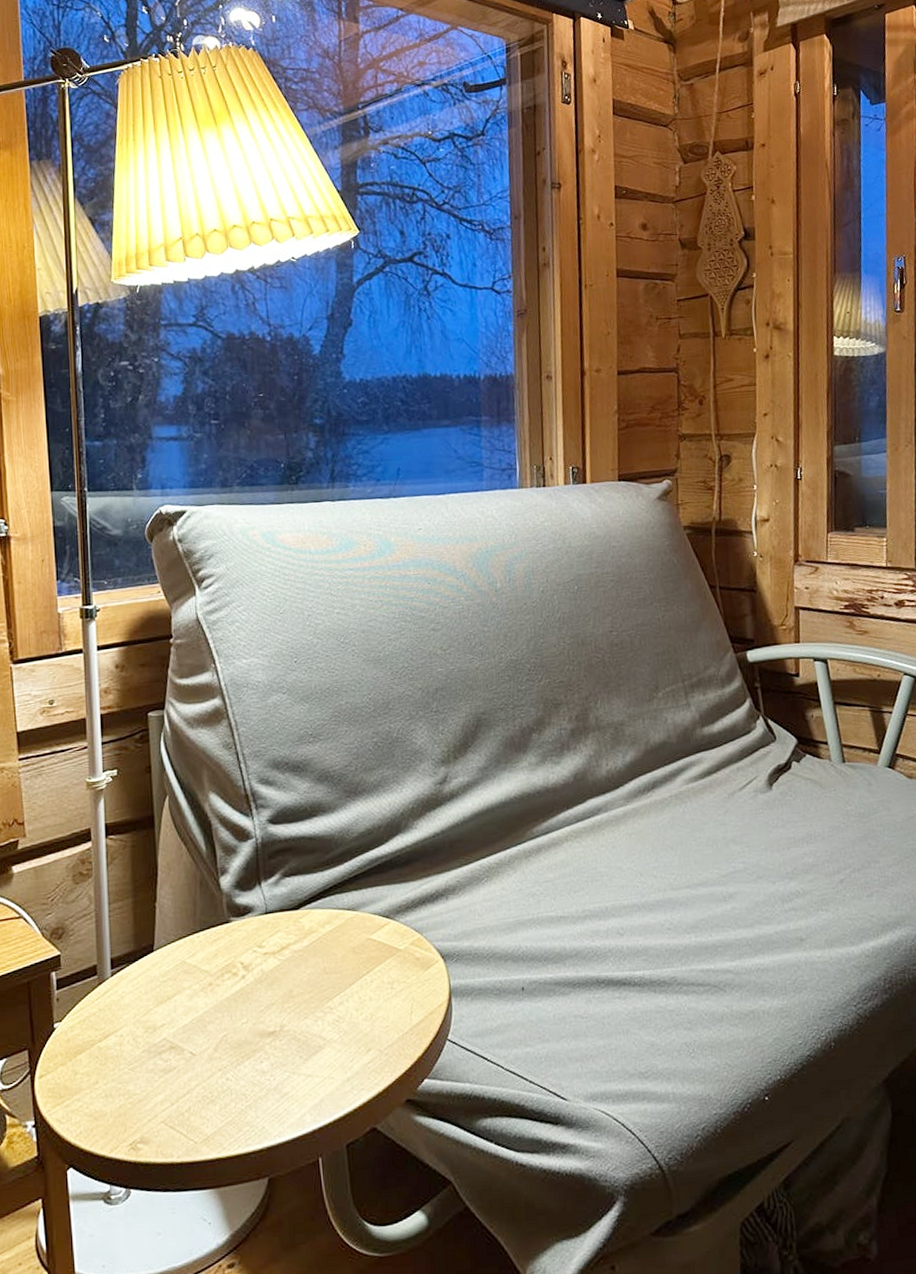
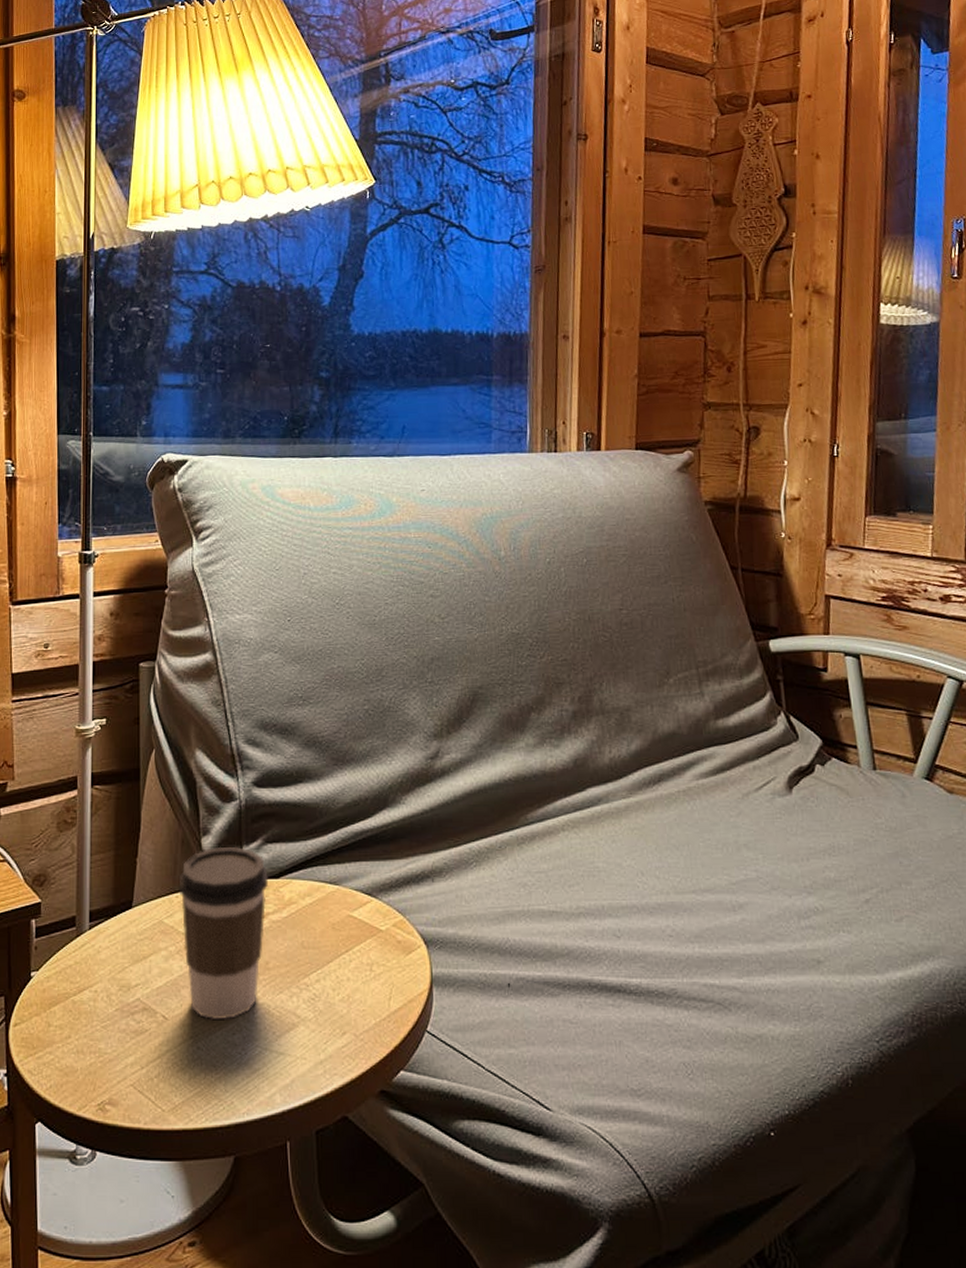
coffee cup: none [200,882,289,1050] -> present [180,846,269,1019]

